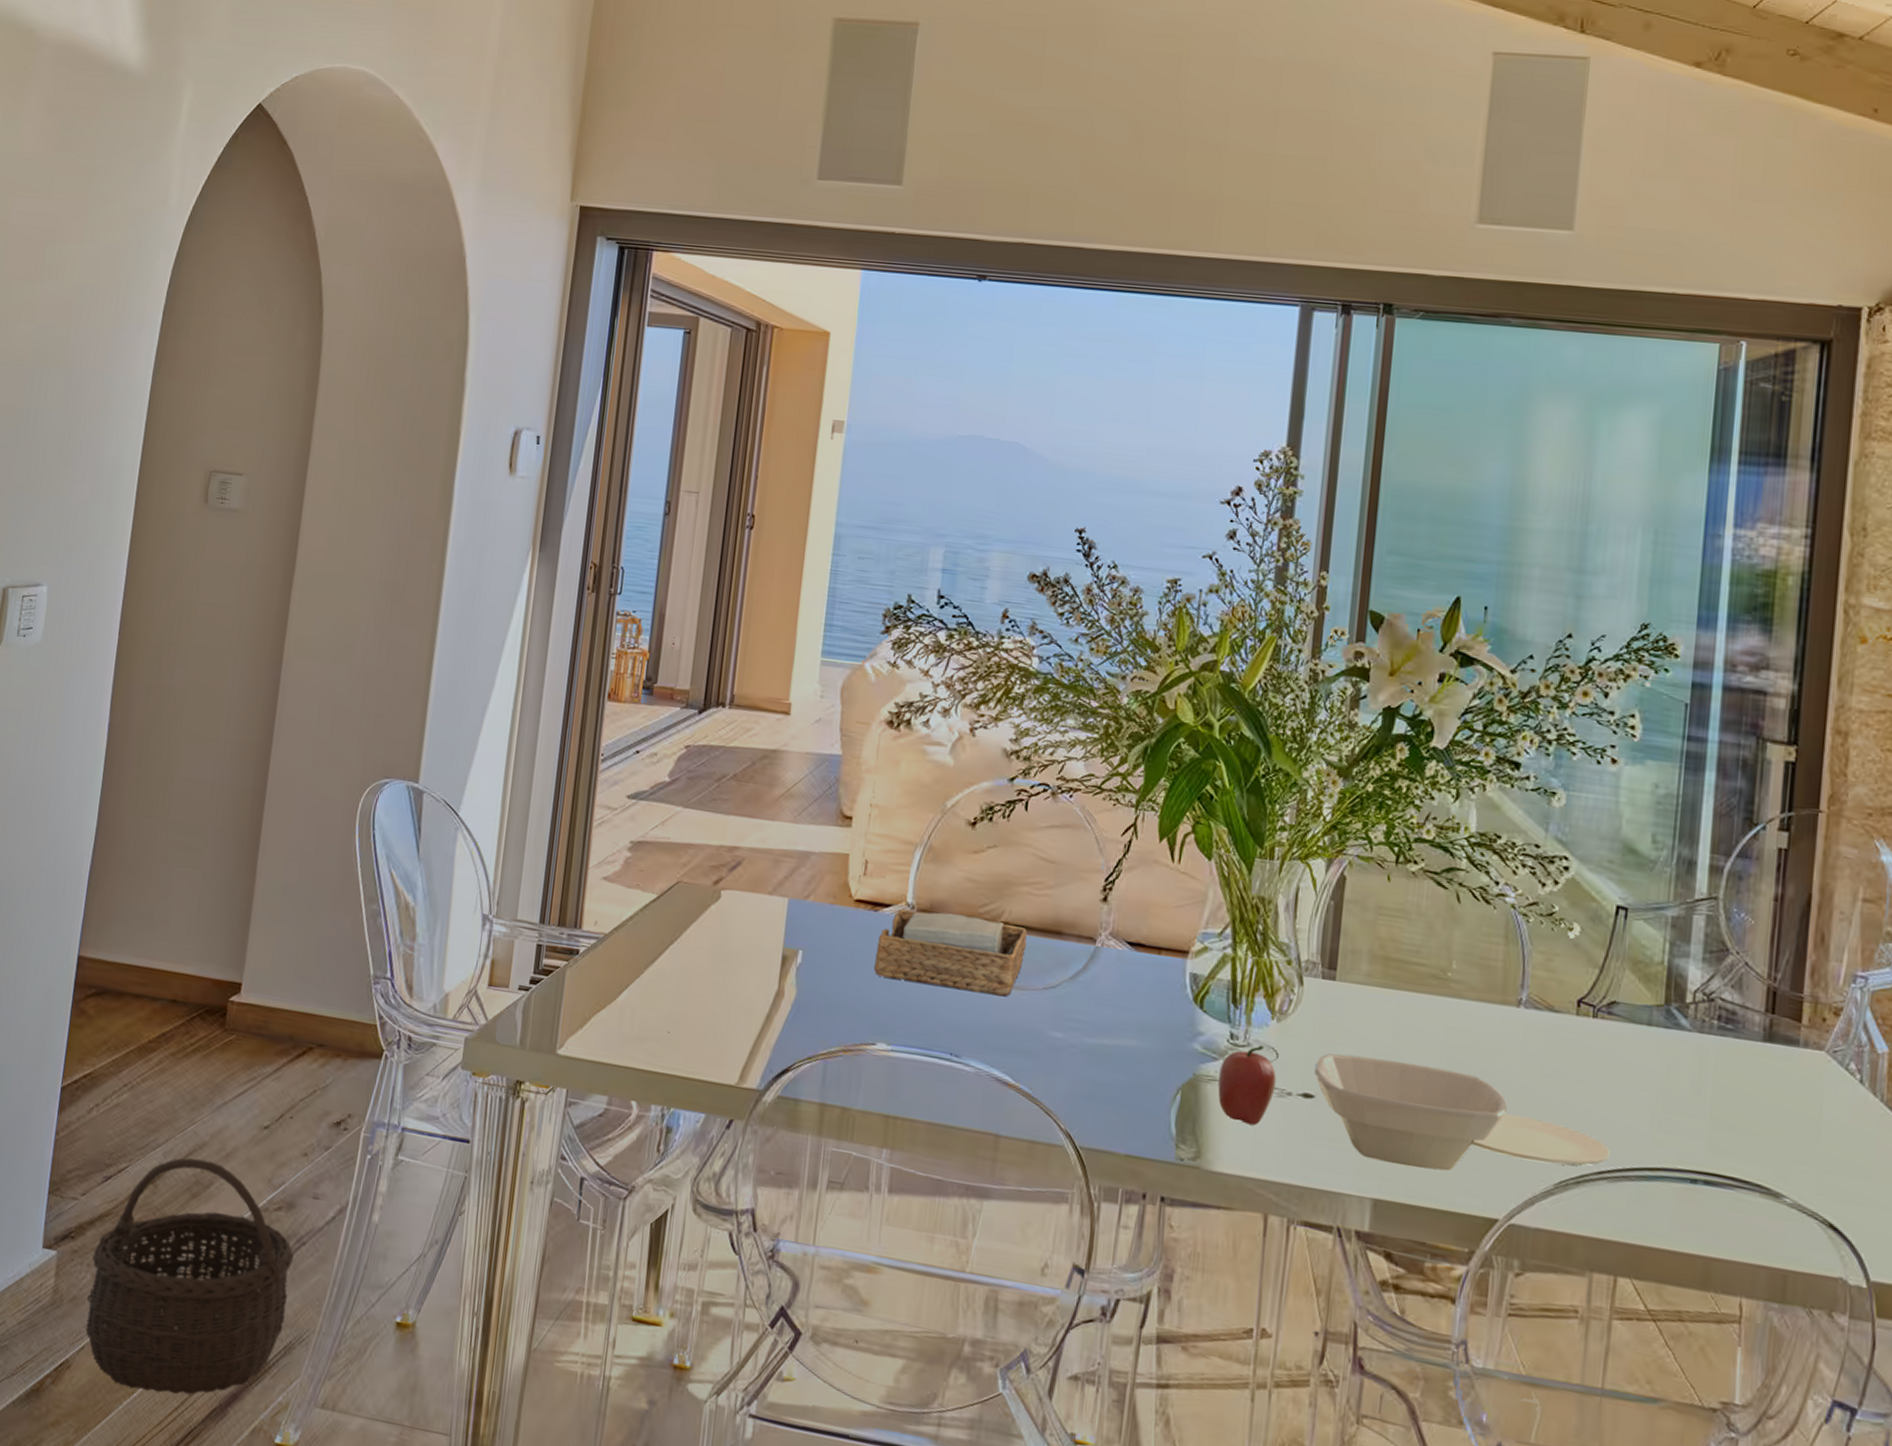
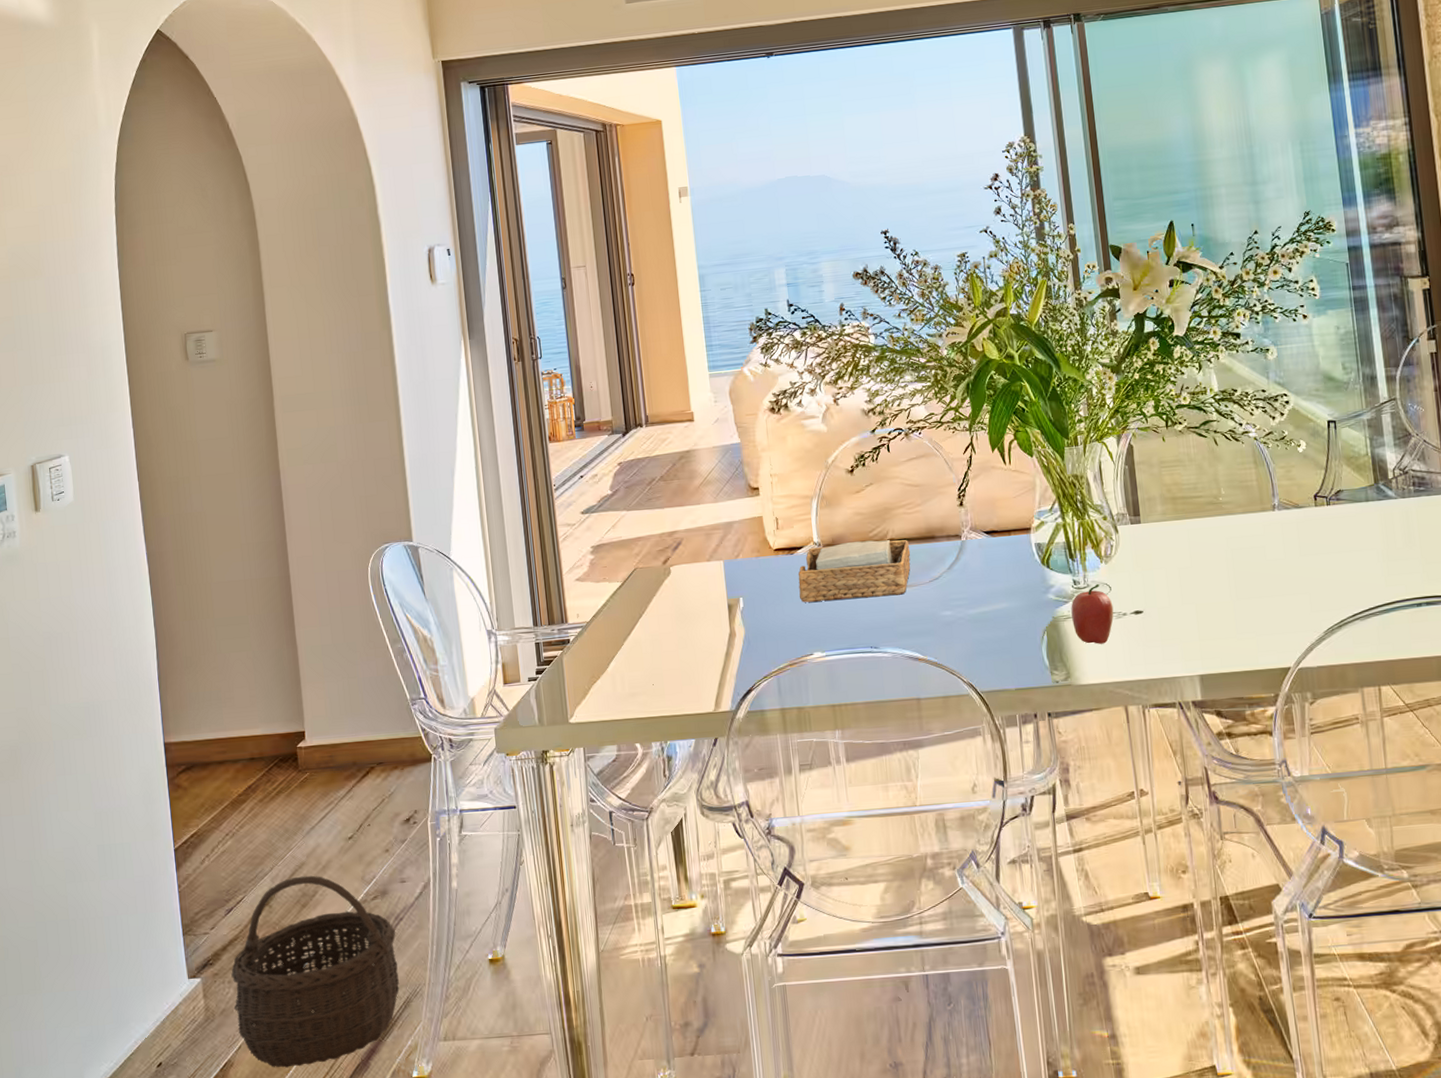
bowl: present [1314,1053,1507,1172] -> none [1138,568,1281,647]
plate: present [1472,1113,1611,1166] -> none [1261,588,1359,620]

